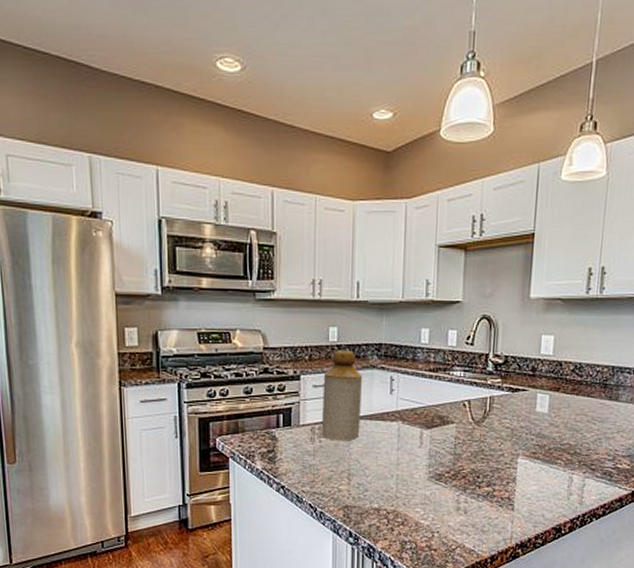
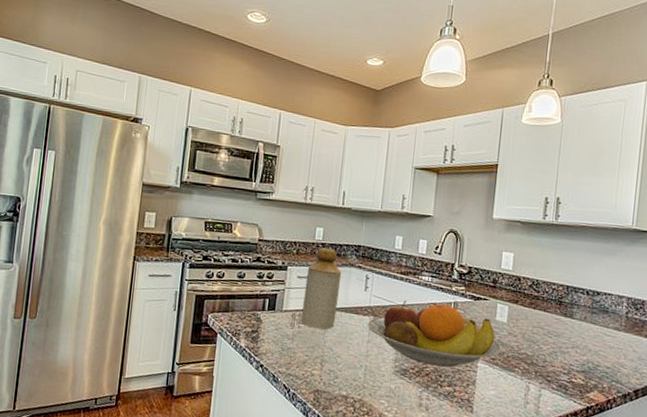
fruit bowl: none [396,400,543,467] -> present [368,300,502,368]

